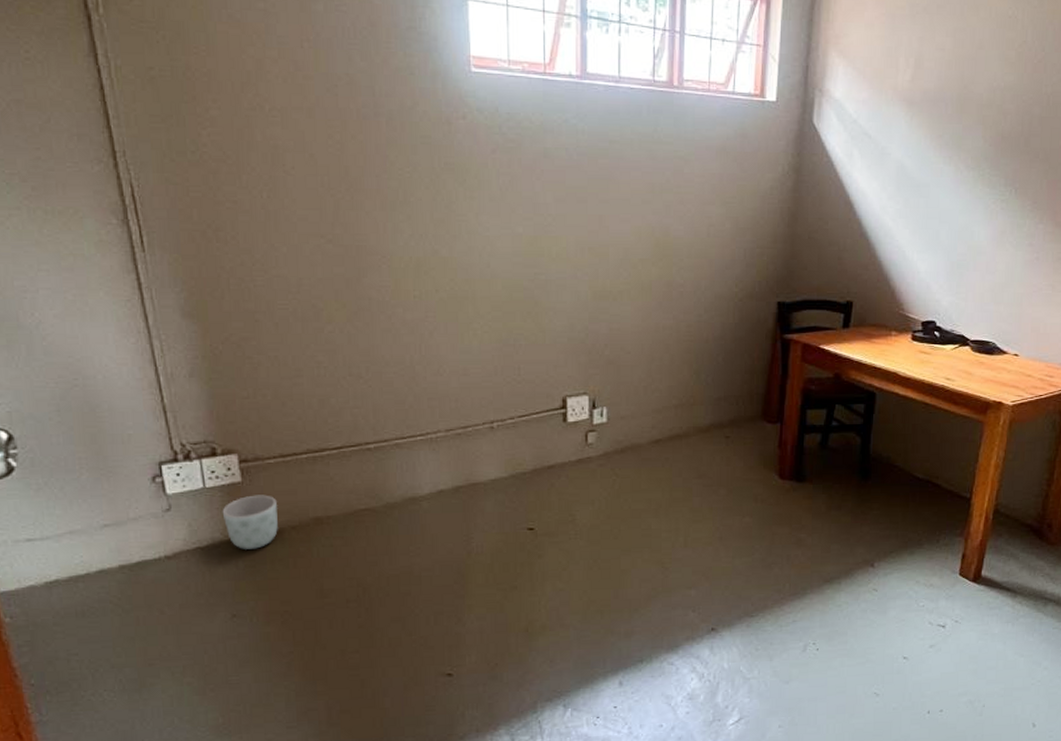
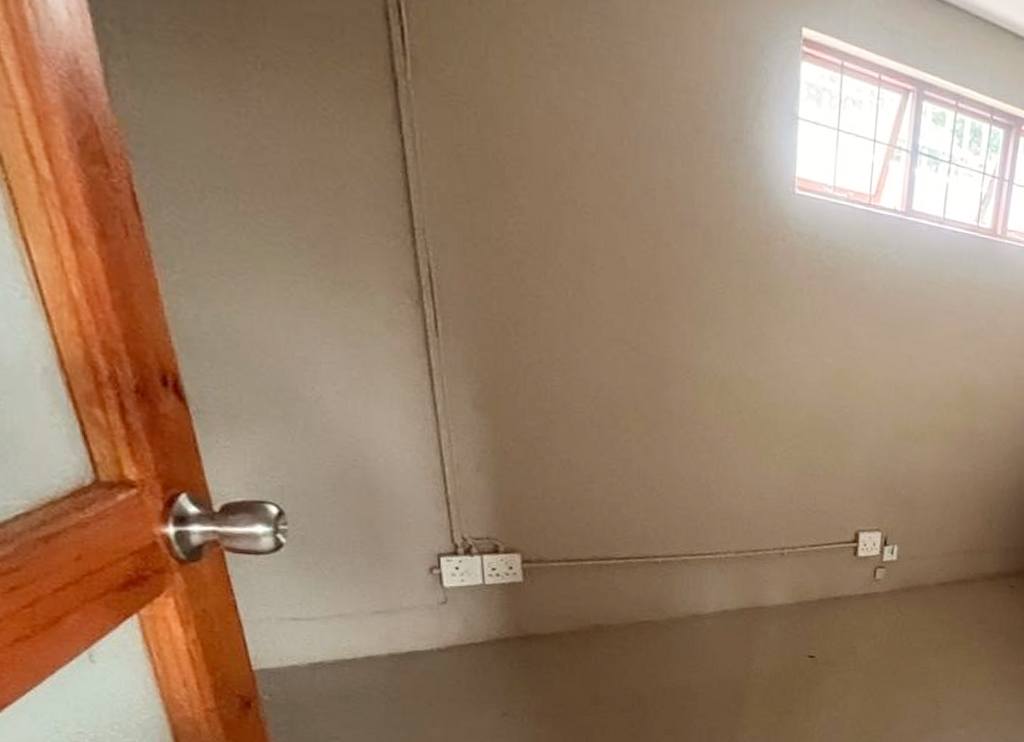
planter: present [222,495,278,549] -> none [500,596,558,650]

